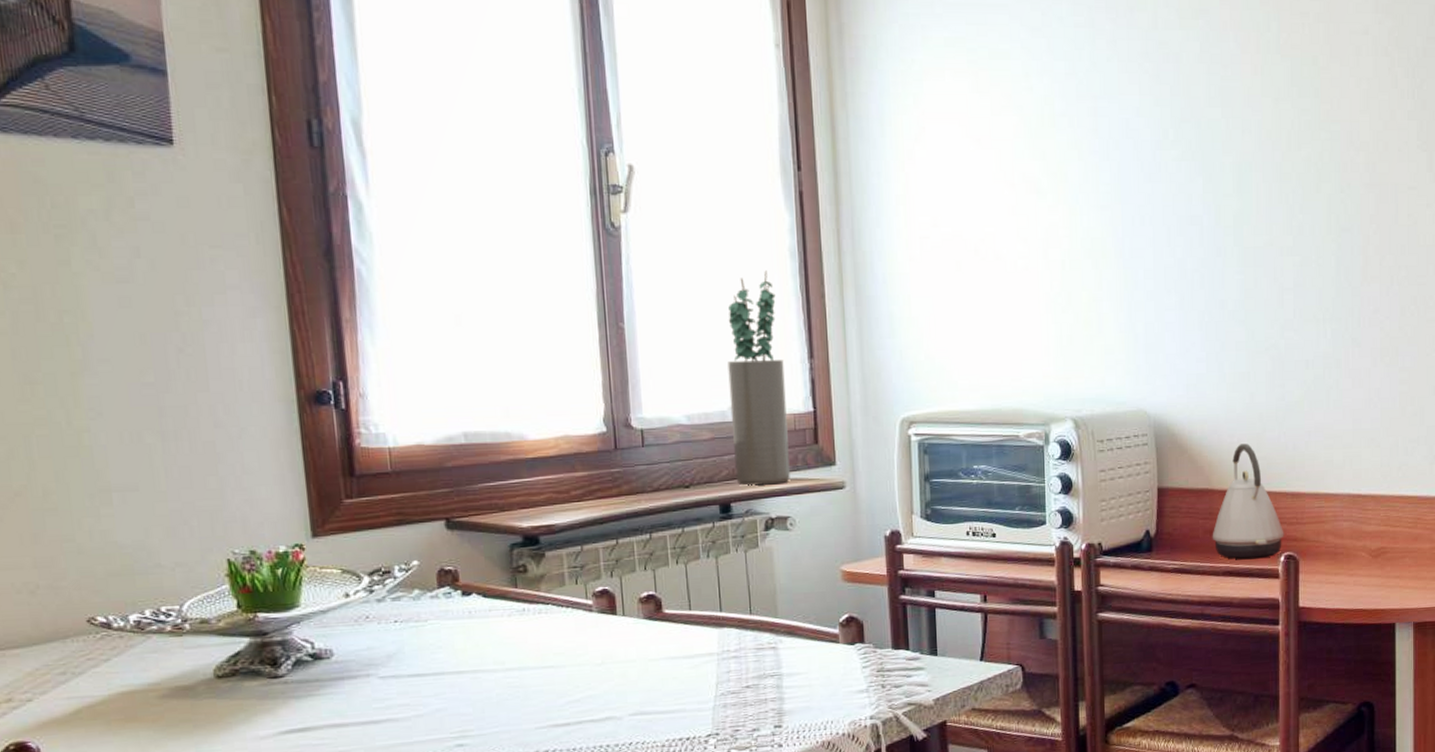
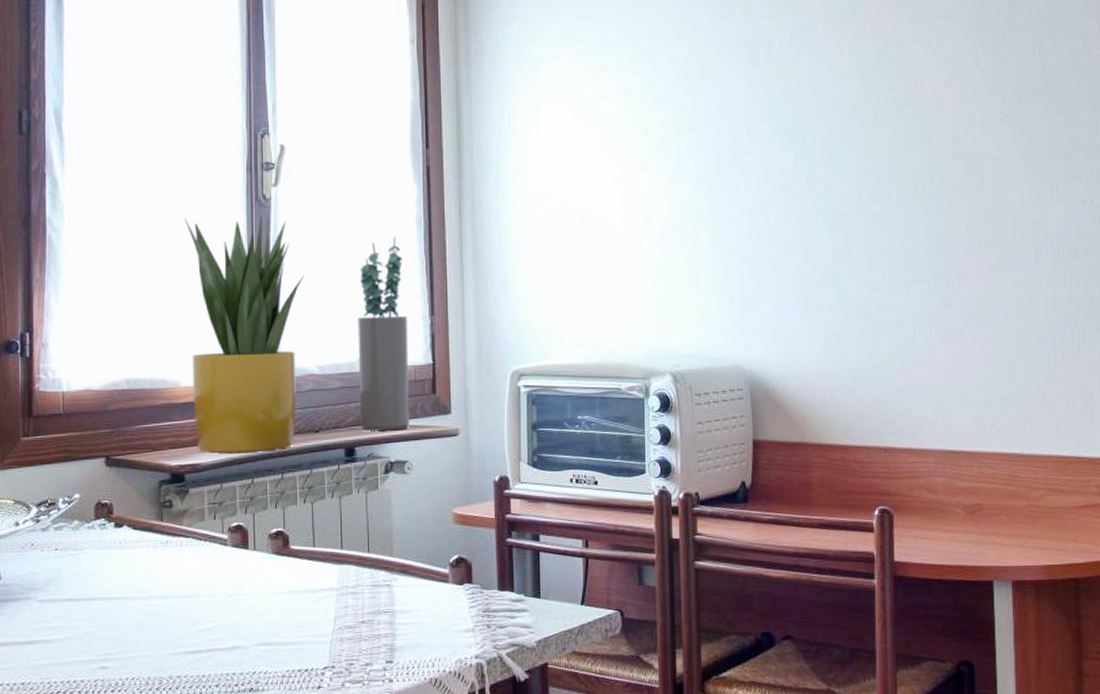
planter: none [520,245,664,513] -> present [184,214,304,453]
kettle: present [1212,443,1284,560] -> none [806,399,878,513]

